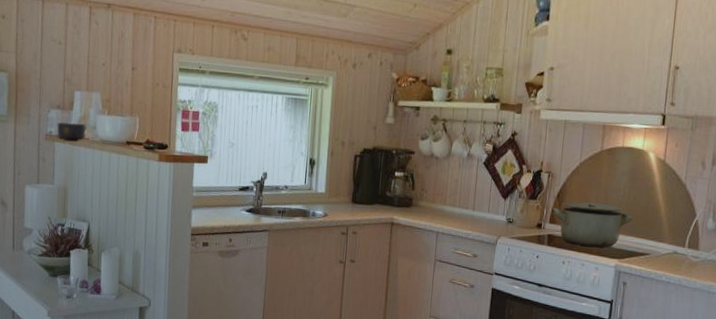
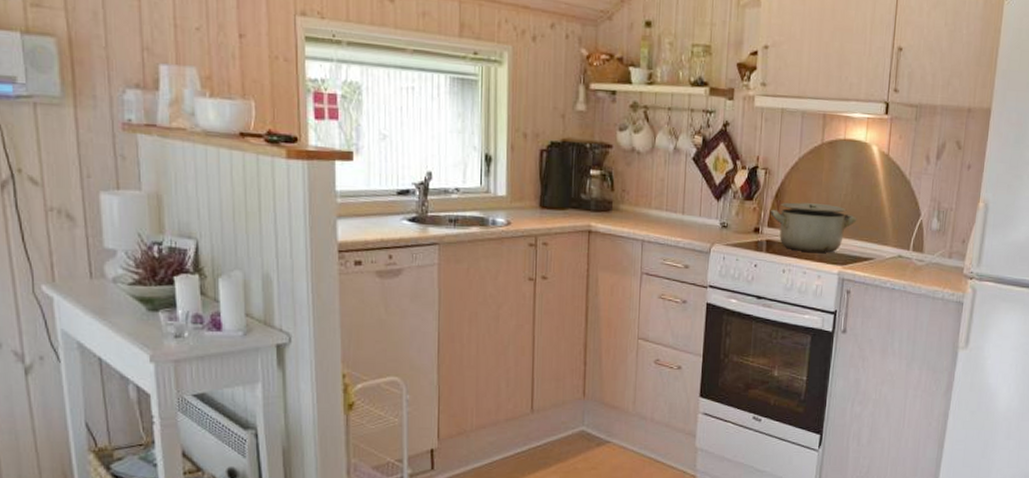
mug: present [57,122,86,143] -> none [139,107,180,134]

